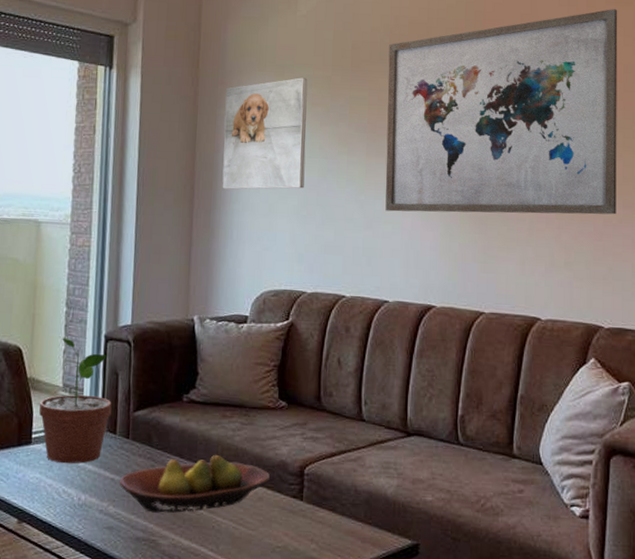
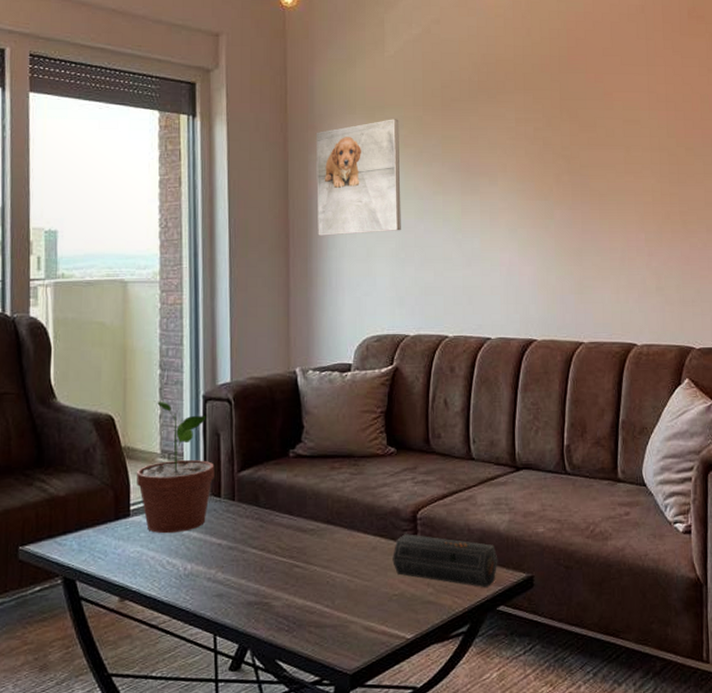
fruit bowl: present [119,455,270,513] -> none [226,509,382,575]
speaker: none [277,488,384,551] -> present [392,534,498,588]
wall art: present [385,9,618,215] -> none [478,41,701,249]

